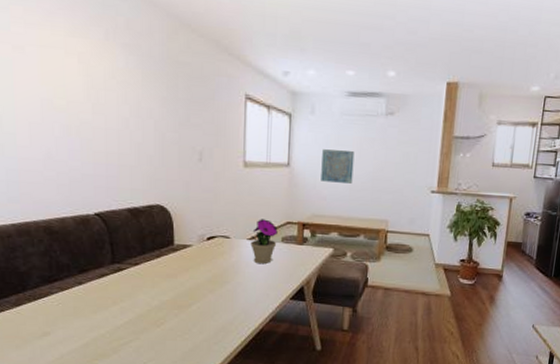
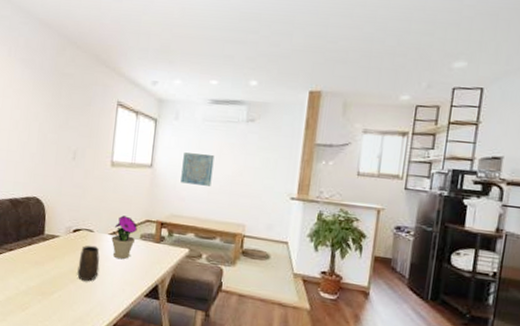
mug: none [216,252,240,290] -> present [77,245,100,282]

